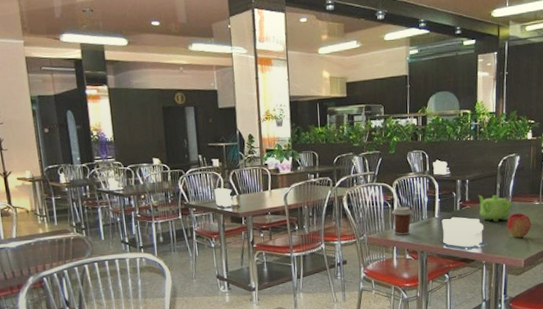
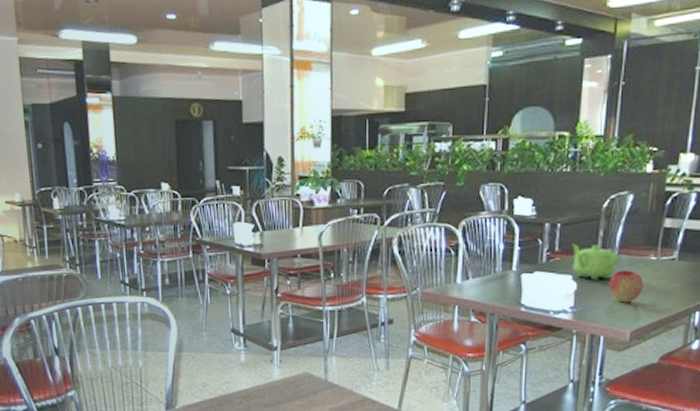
coffee cup: present [392,206,413,236] -> none [455,255,483,292]

